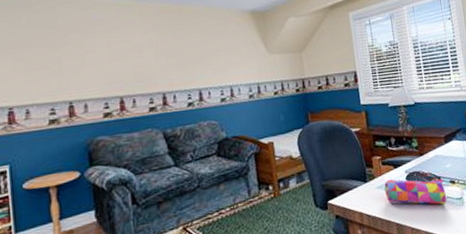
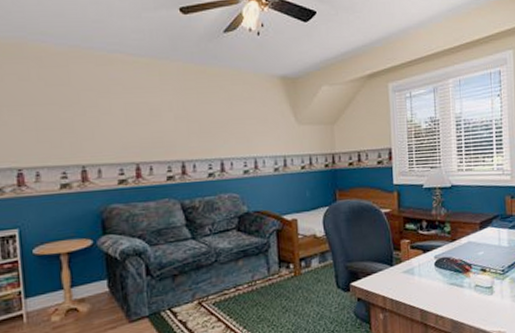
pencil case: present [384,179,447,205] -> none [411,263,476,293]

